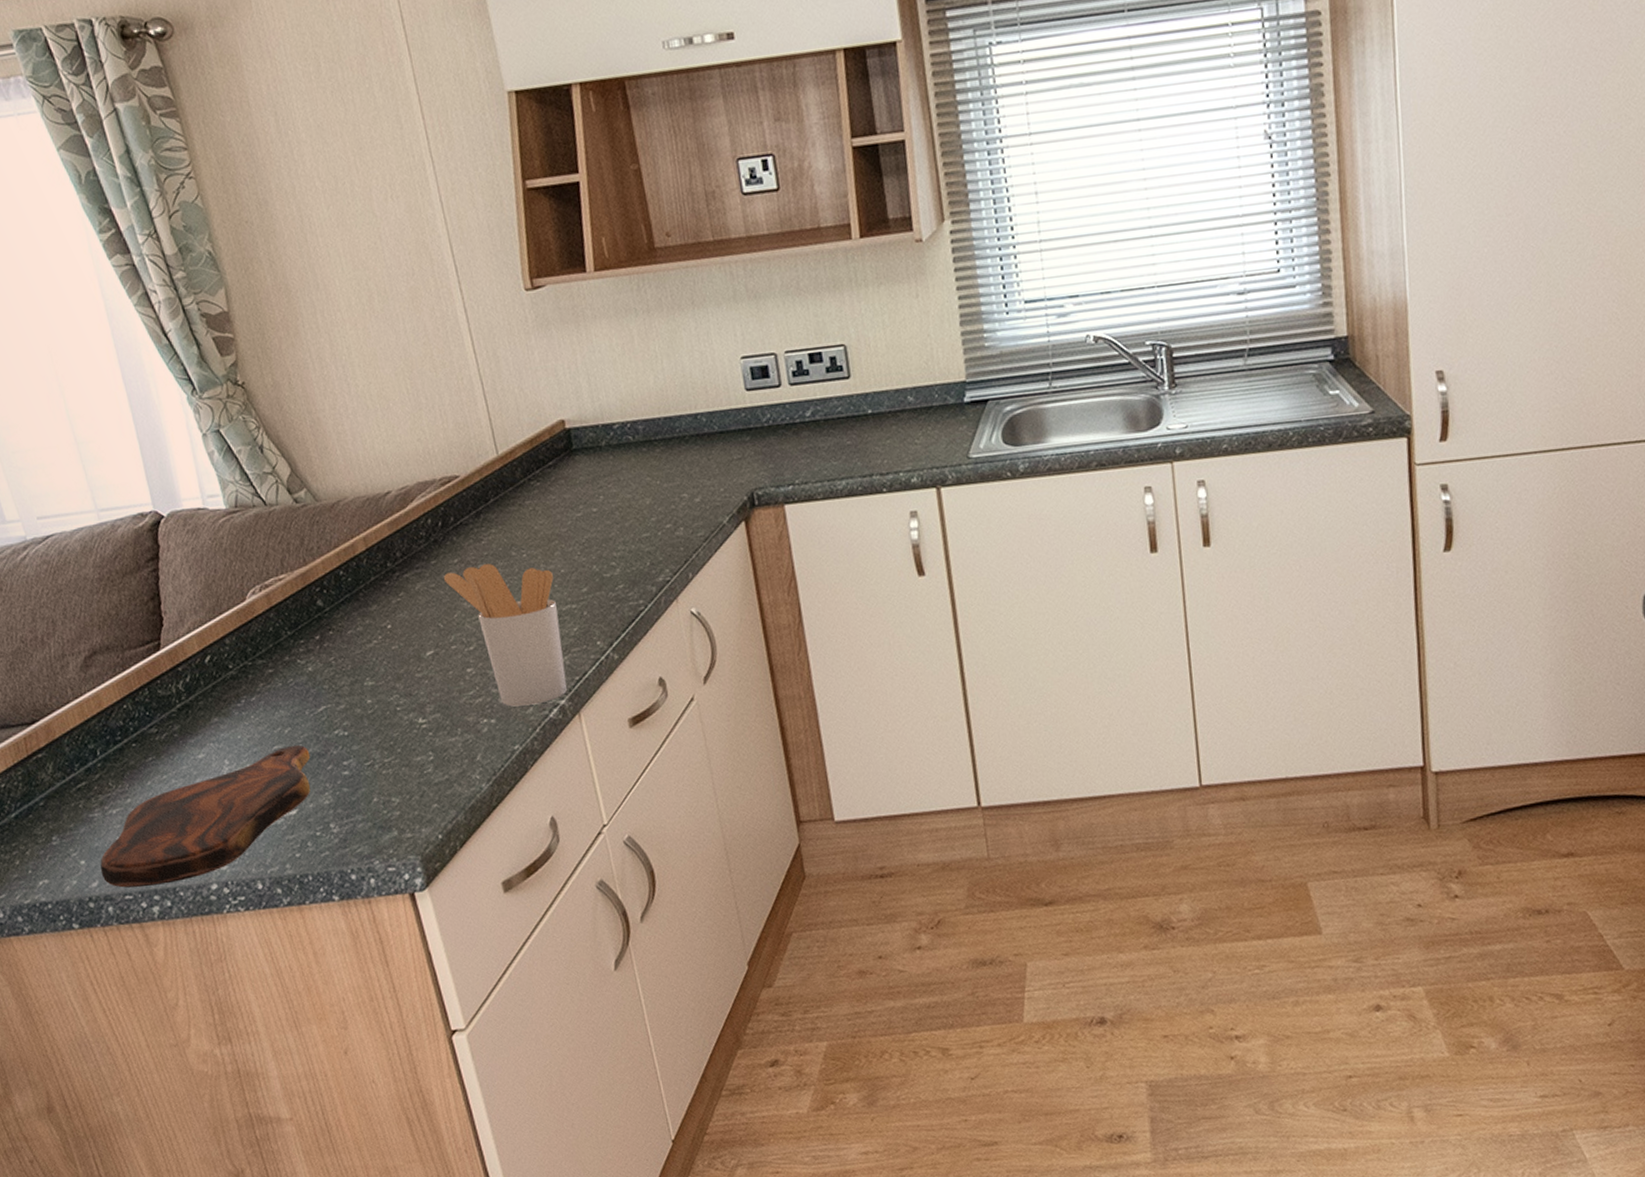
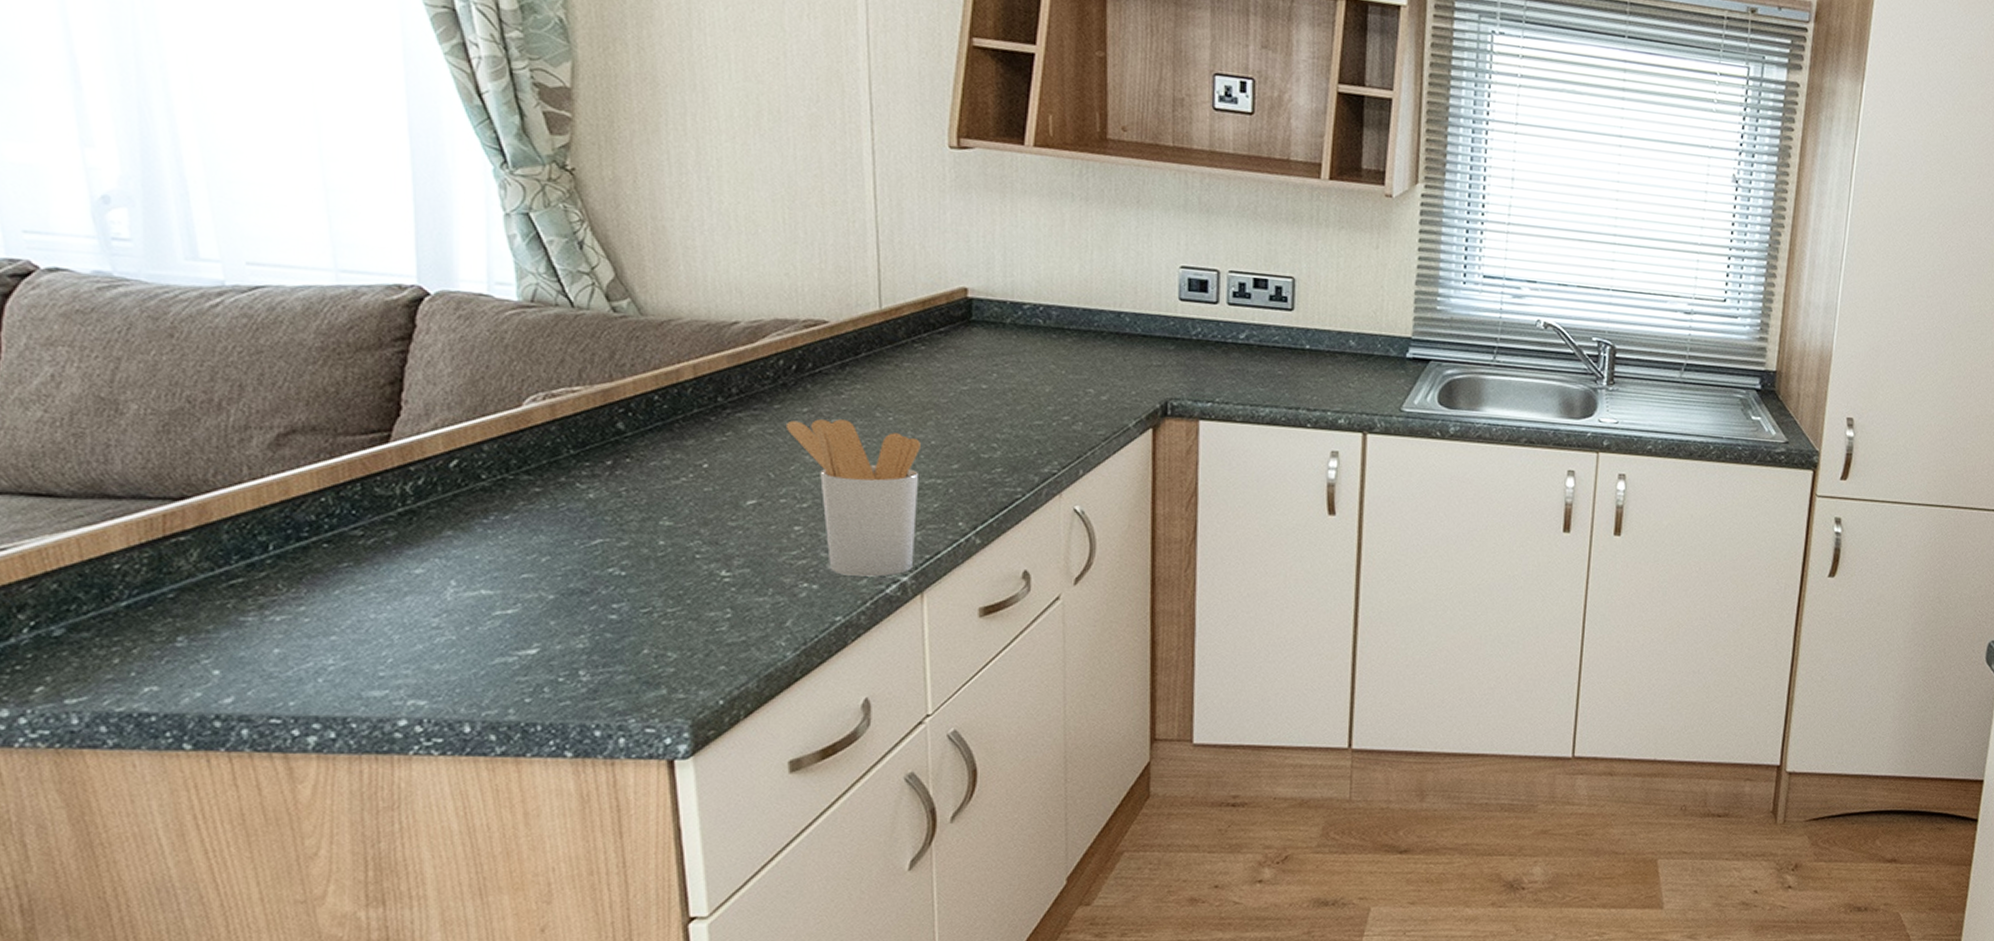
cutting board: present [100,744,311,888] -> none [240,576,570,712]

